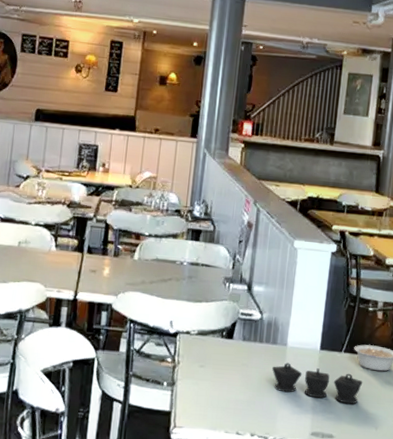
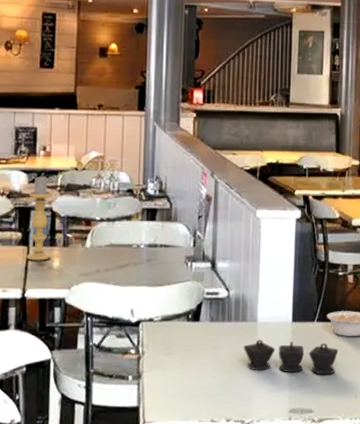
candle holder: none [80,189,108,268] -> present [26,175,52,261]

